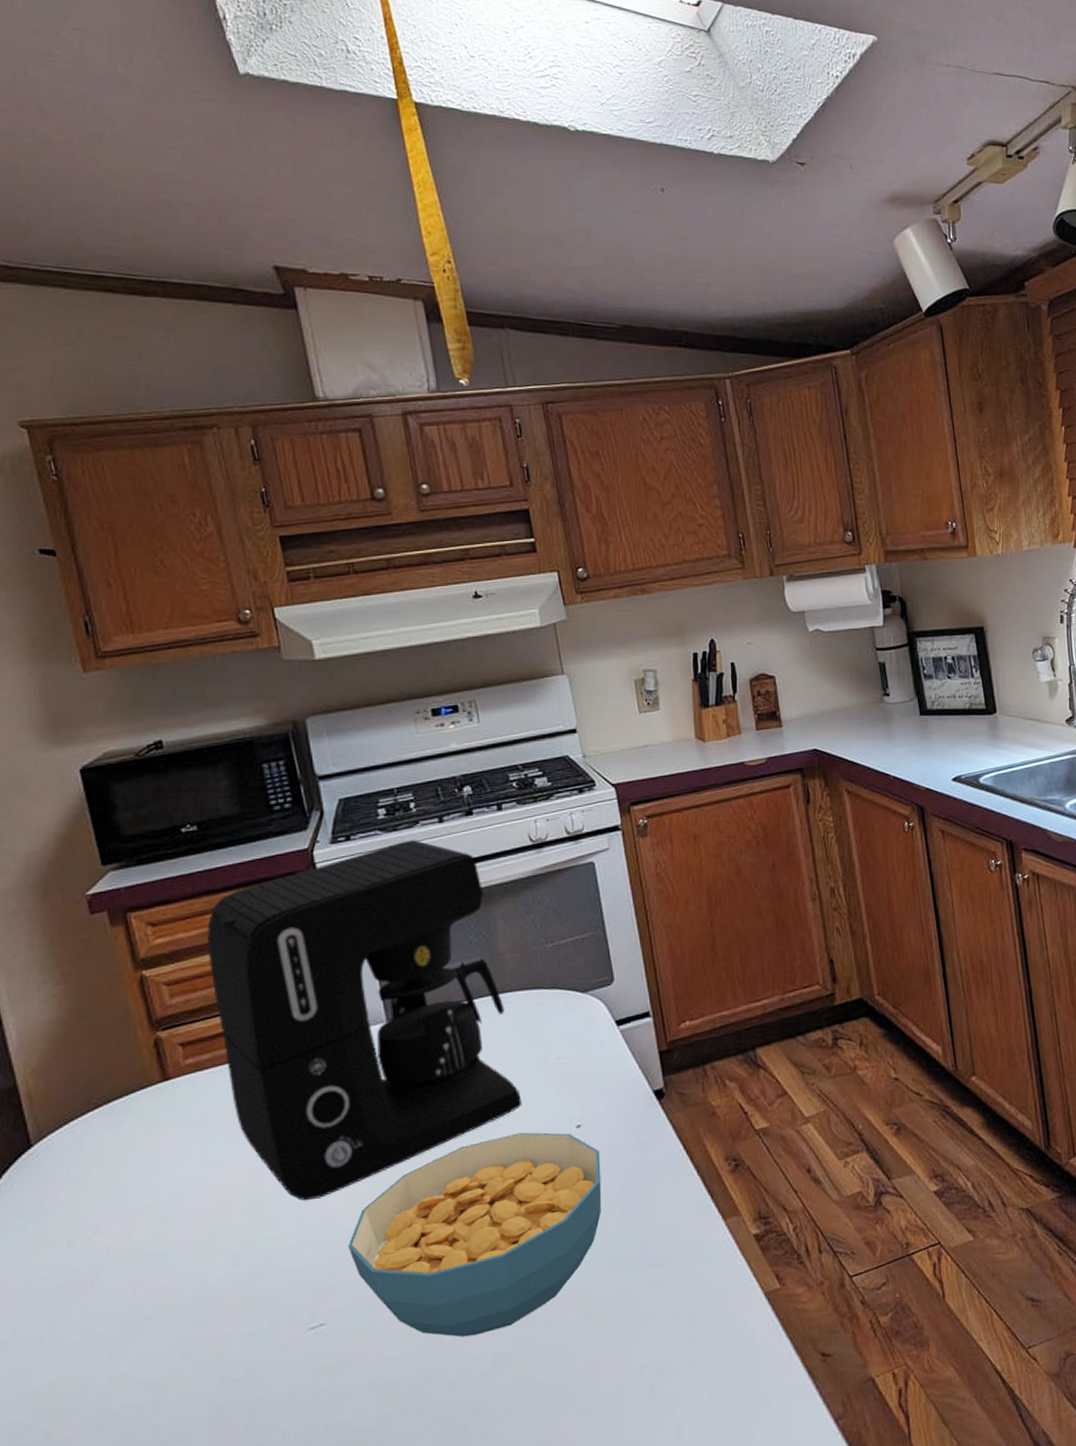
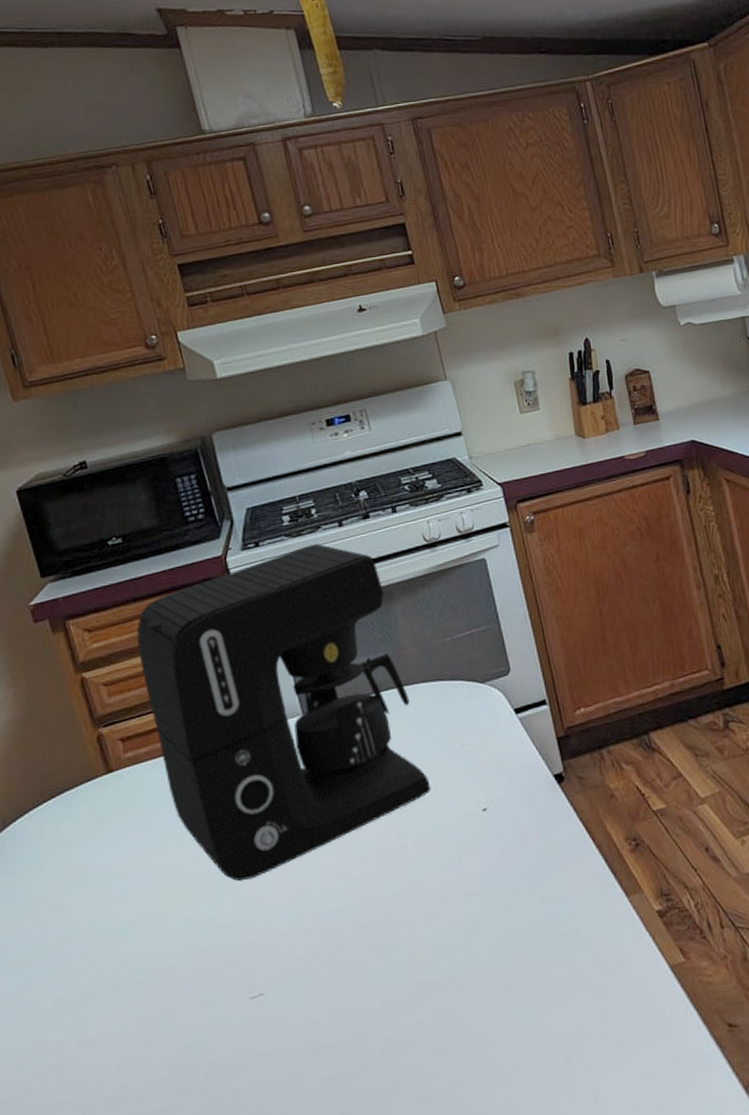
cereal bowl: present [348,1132,602,1338] -> none [280,815,511,1007]

